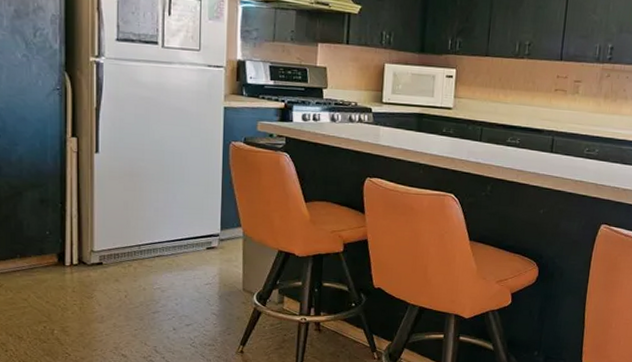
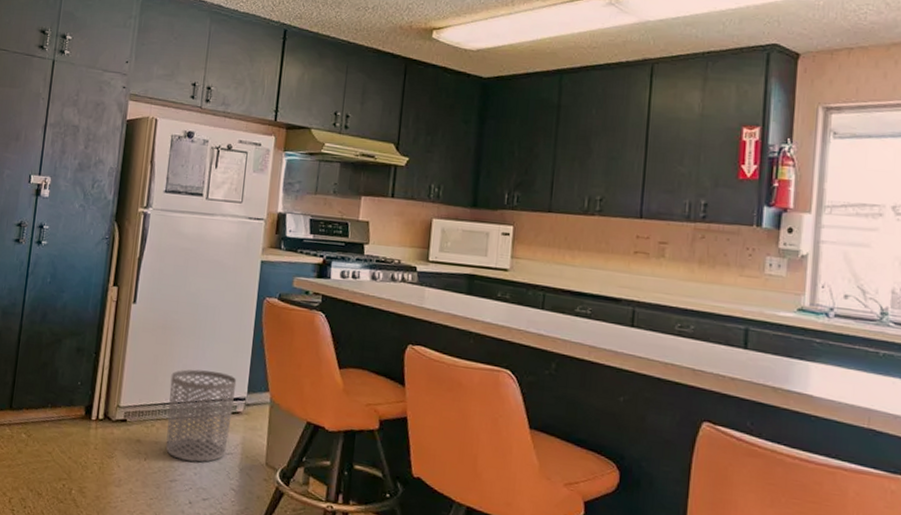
waste bin: none [143,212,210,294] -> present [166,369,237,463]

